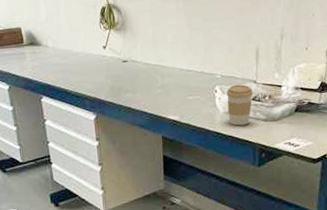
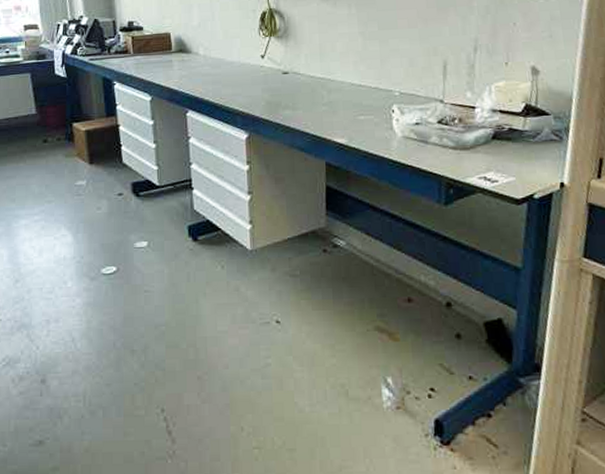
coffee cup: present [226,84,254,126] -> none [406,104,440,154]

